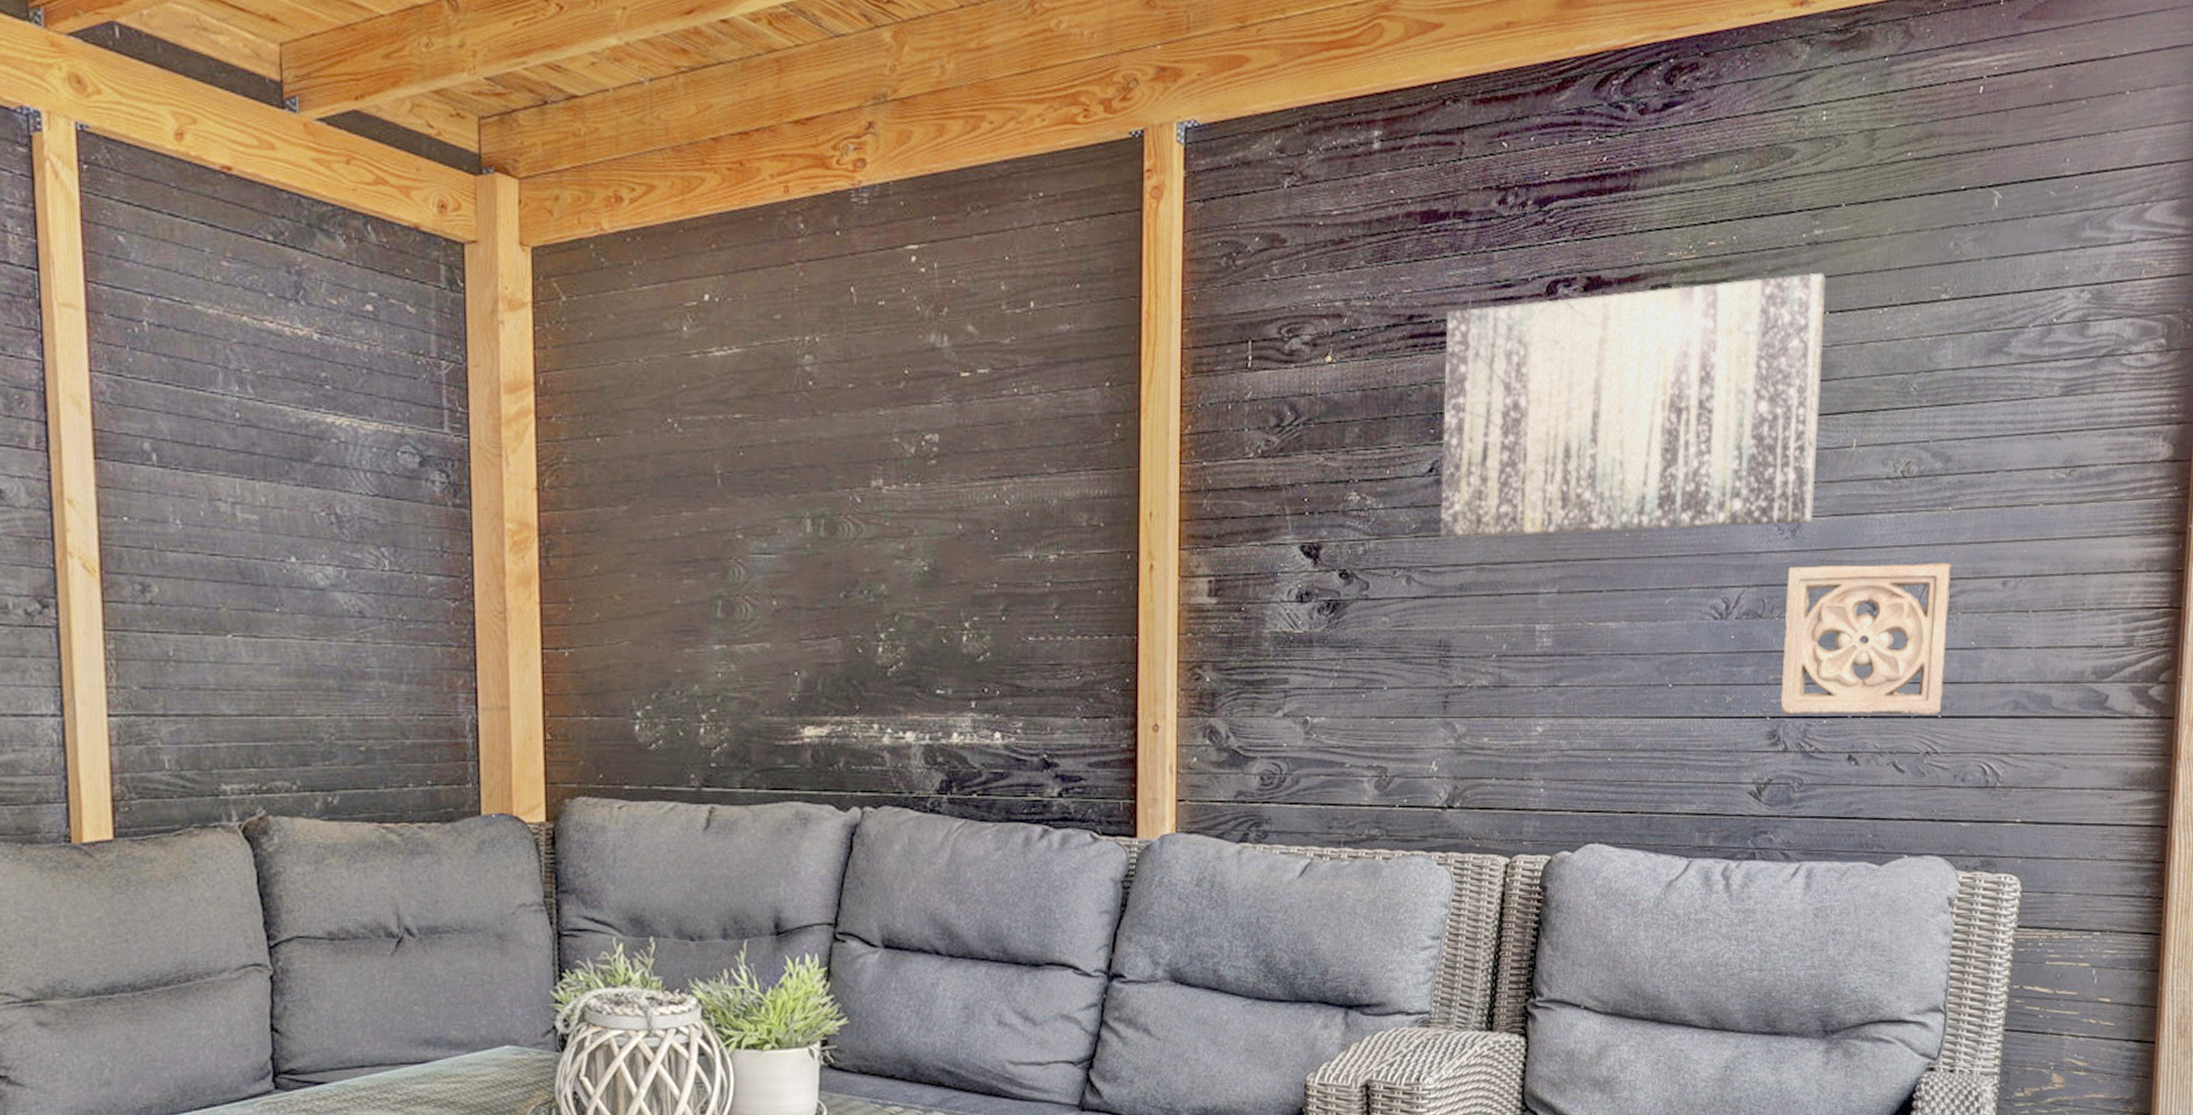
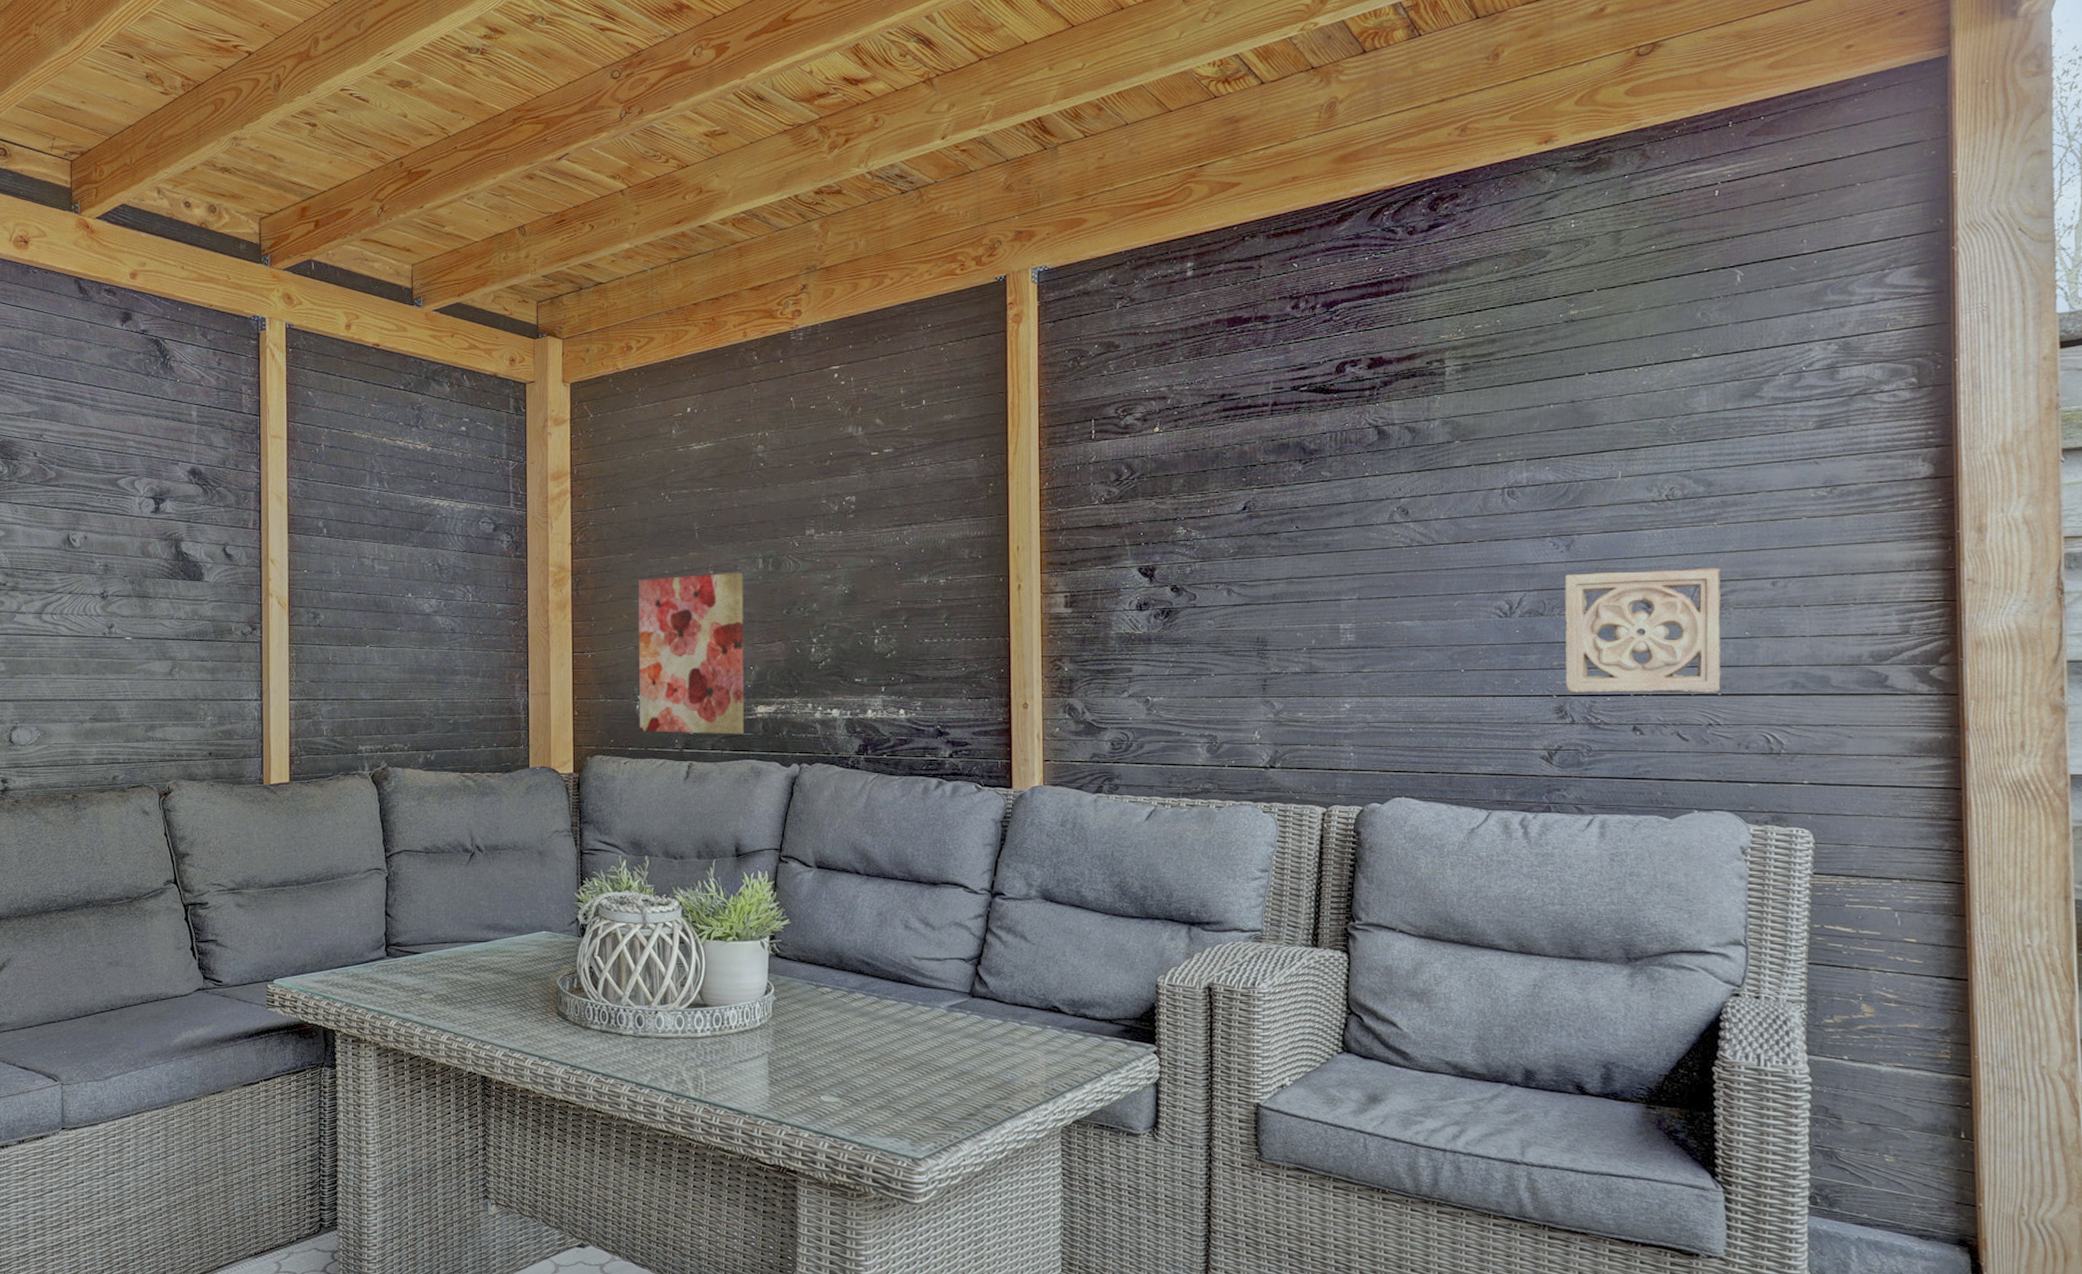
wall art: none [636,537,787,767] -> present [639,572,745,735]
wall art: present [1438,272,1827,538] -> none [1252,343,1586,559]

